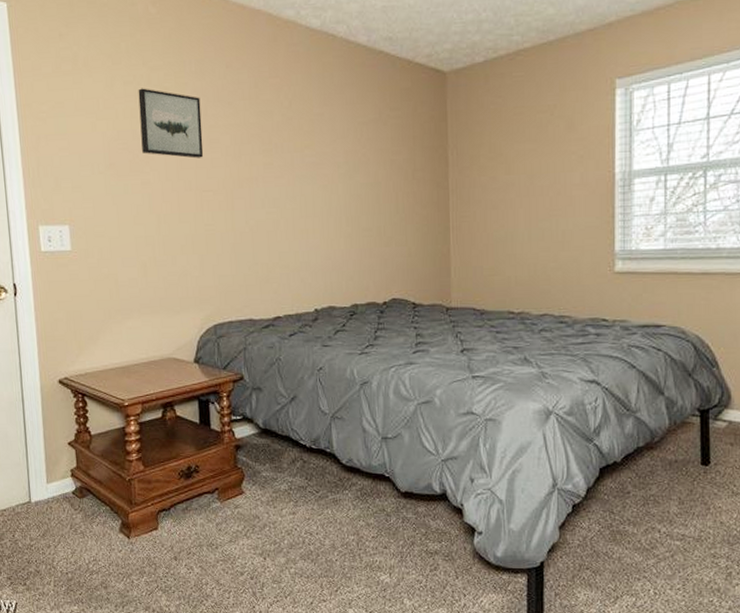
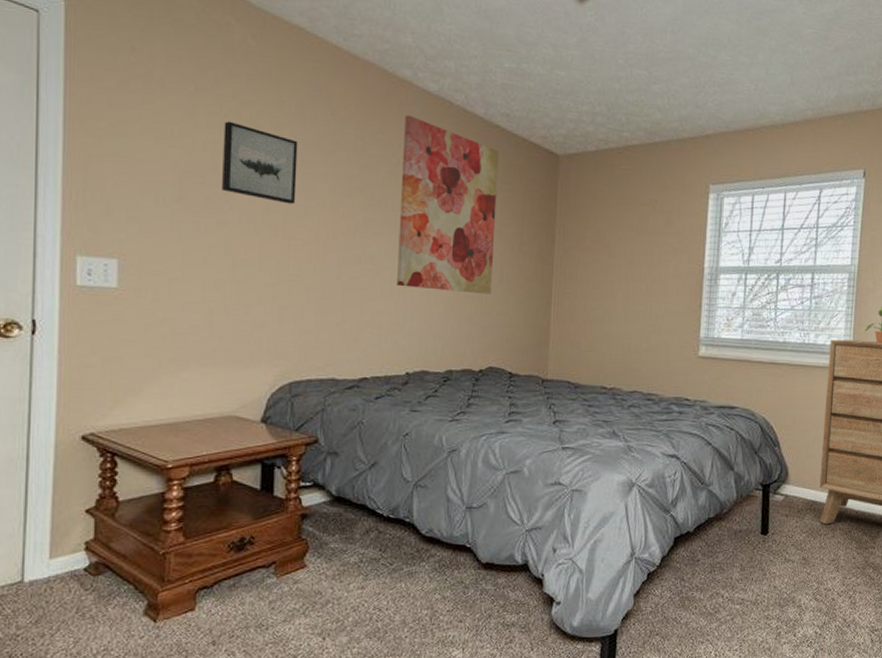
wall art: none [292,55,389,226] -> present [397,115,499,294]

